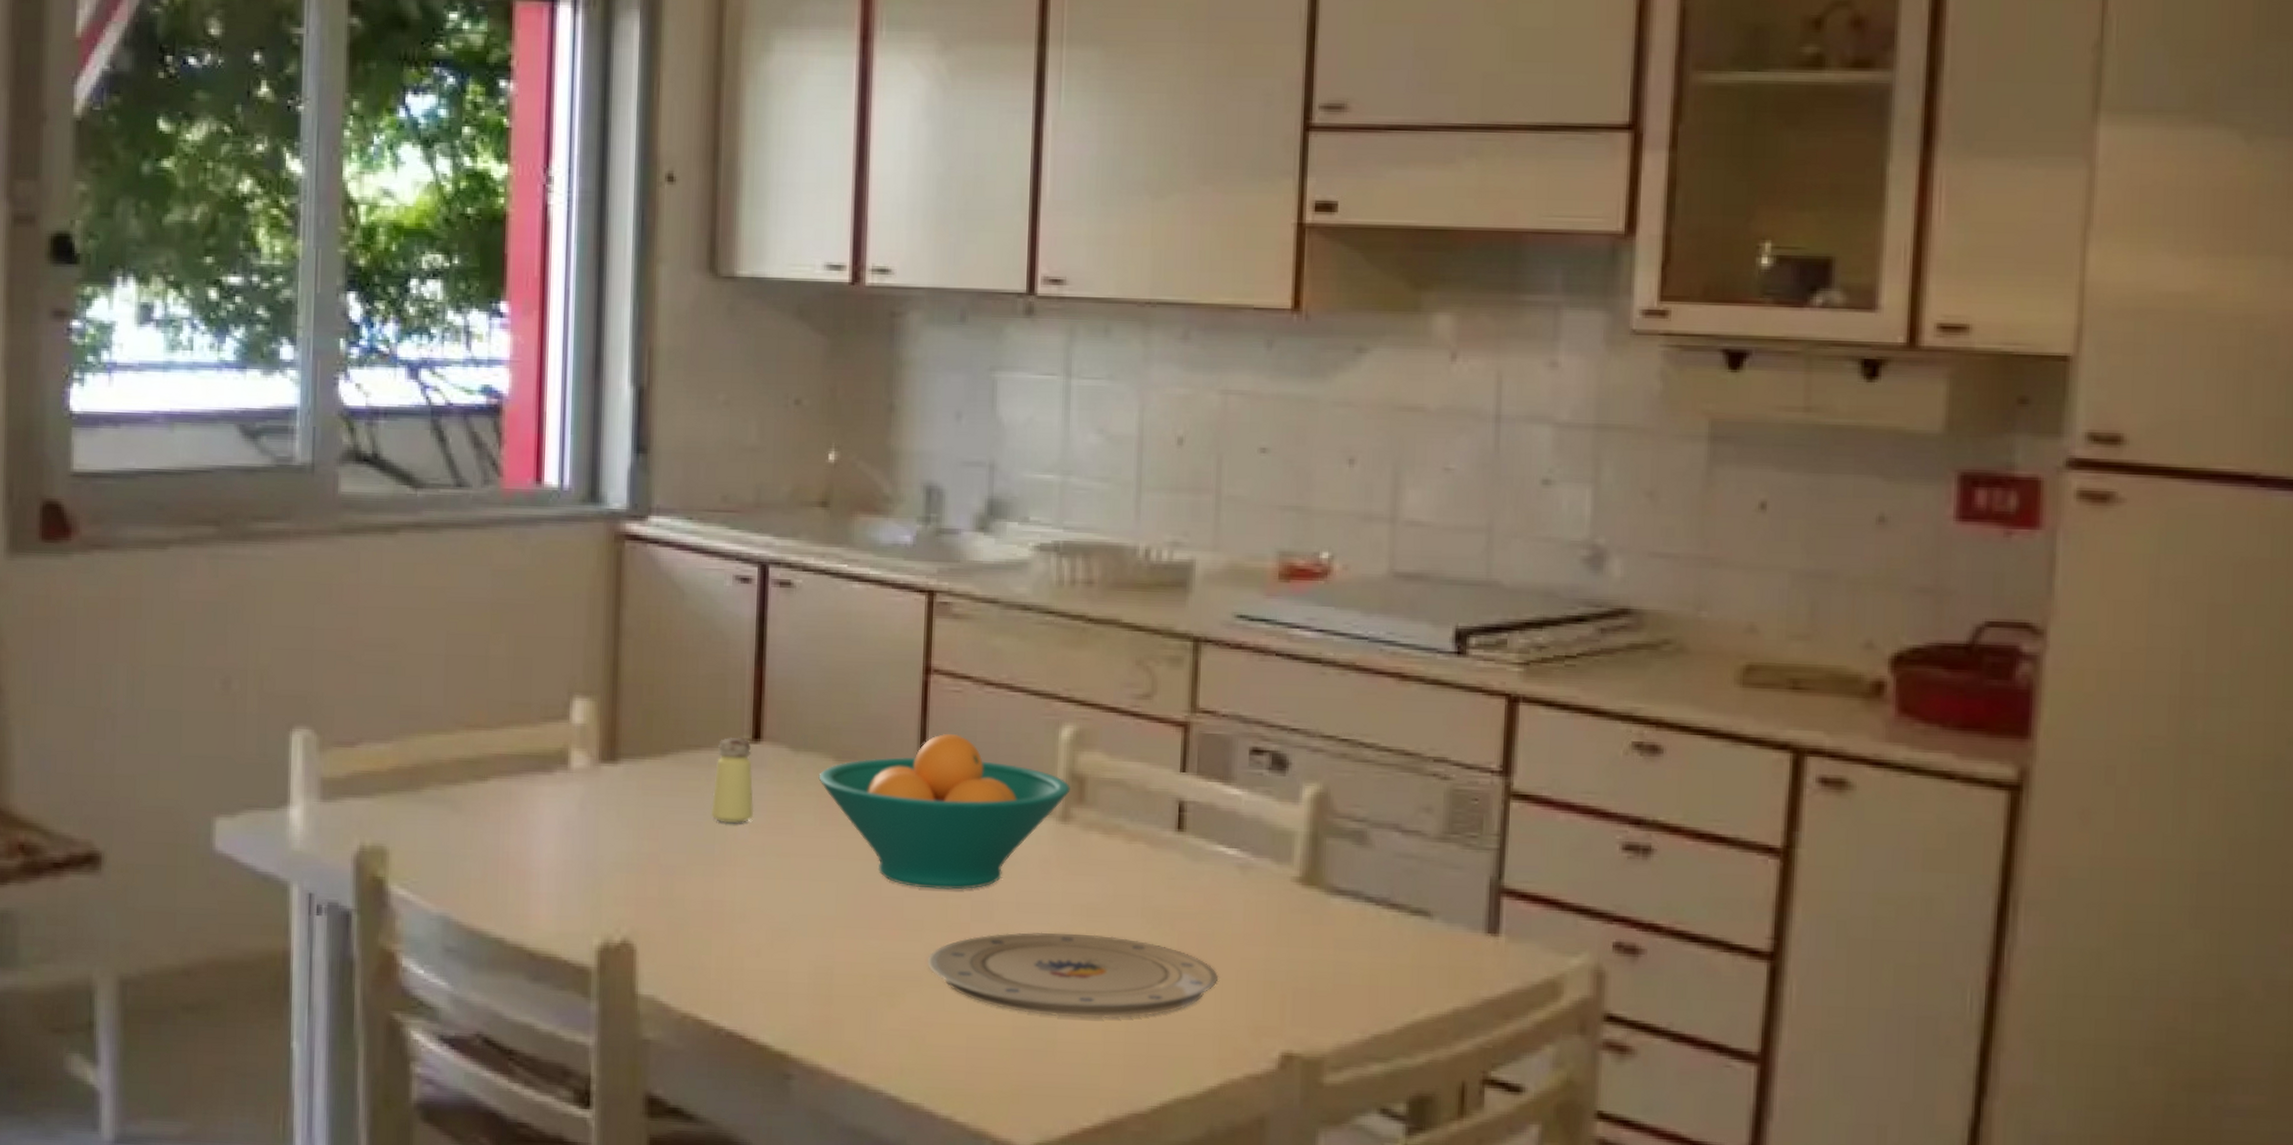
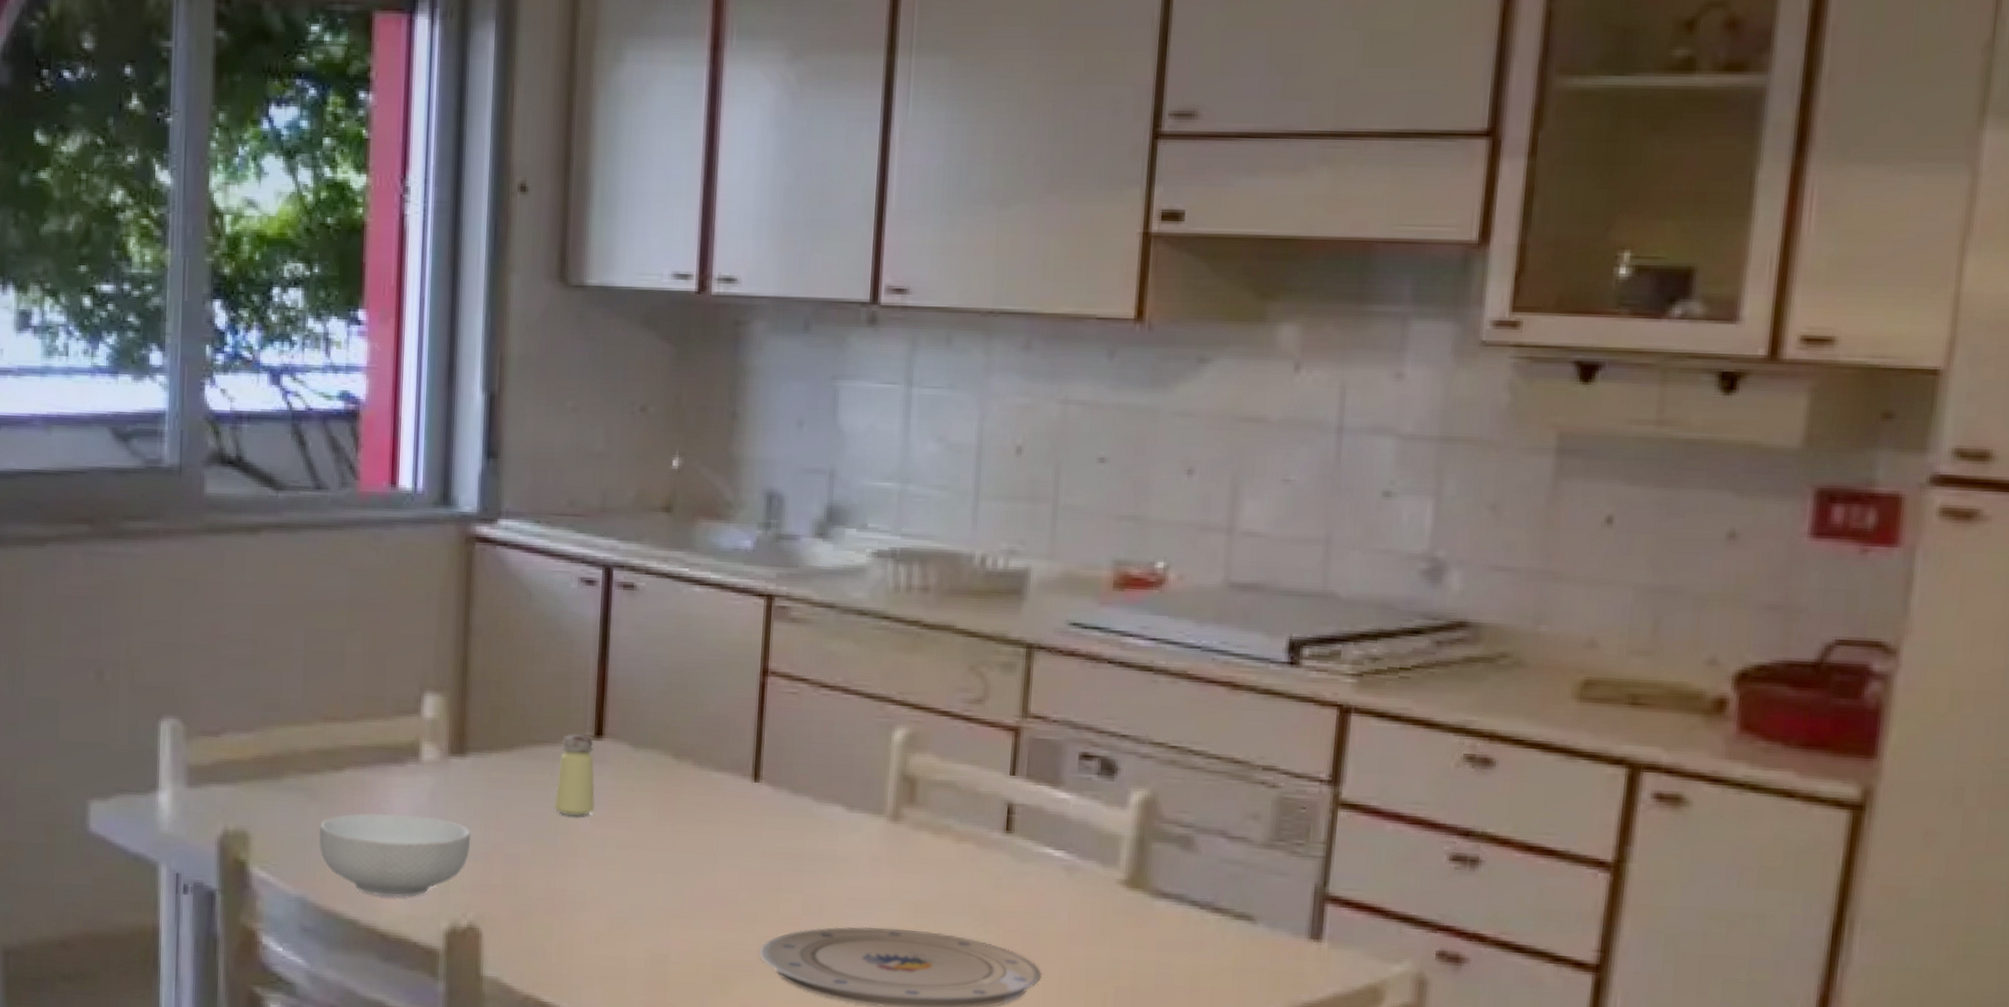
cereal bowl: none [462,824,624,913] -> present [319,813,471,897]
fruit bowl: present [818,733,1070,890] -> none [657,733,902,885]

